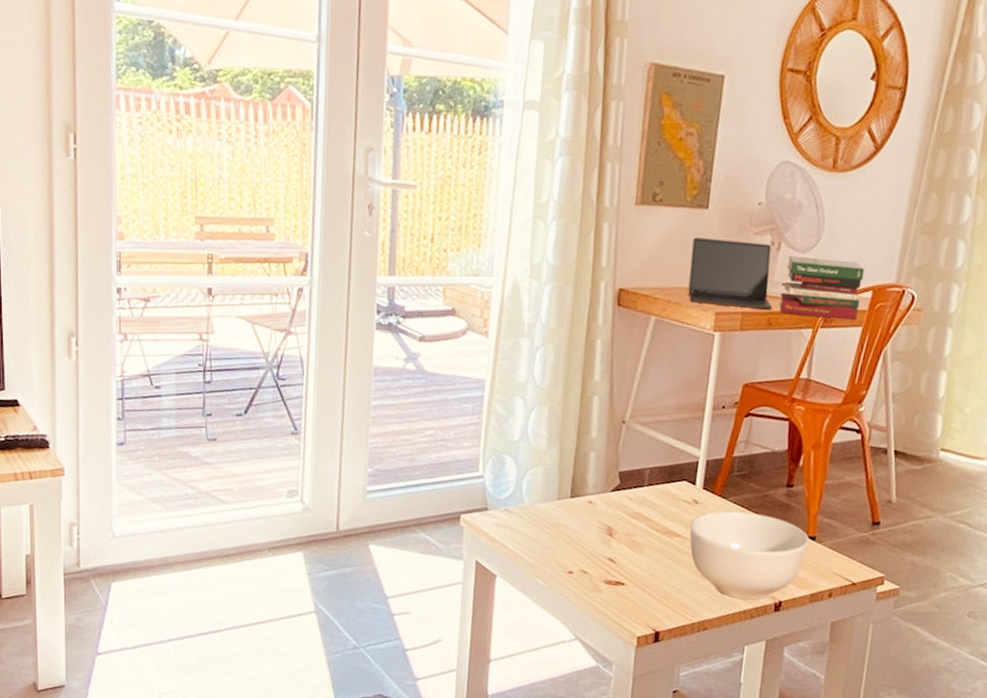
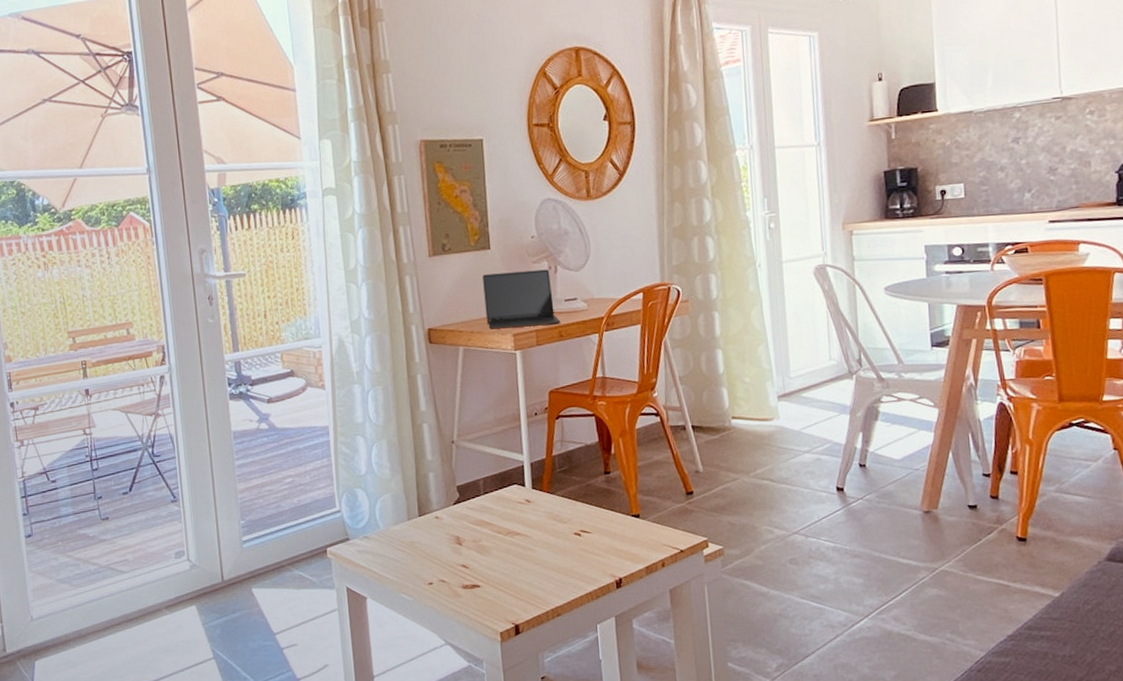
bowl: present [689,511,810,601] -> none [527,502,635,583]
books: present [779,255,865,321] -> none [565,271,635,324]

